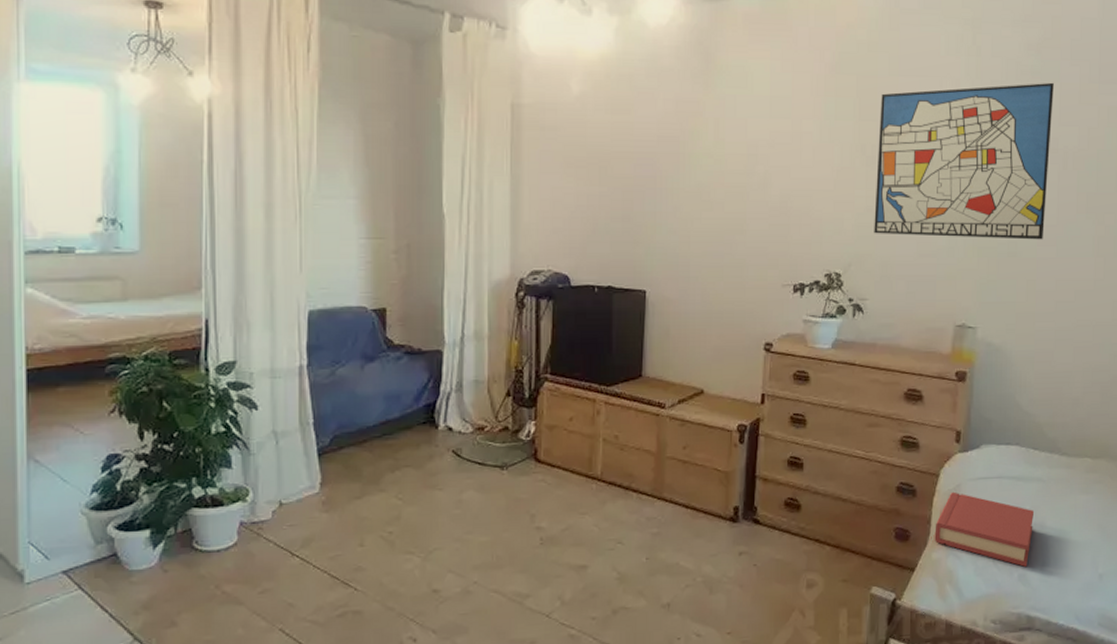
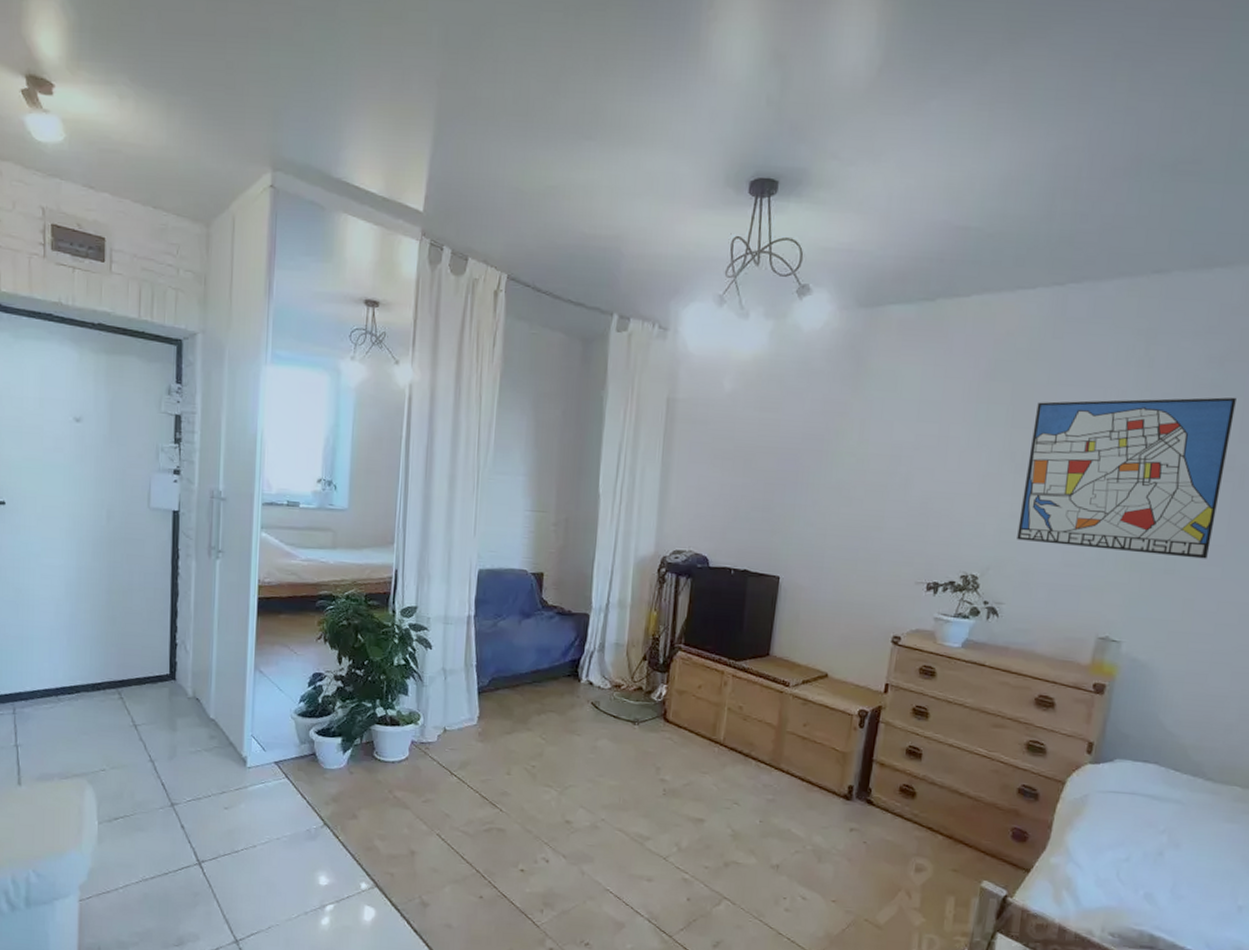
hardback book: present [934,491,1035,567] -> none [1054,801,1170,886]

